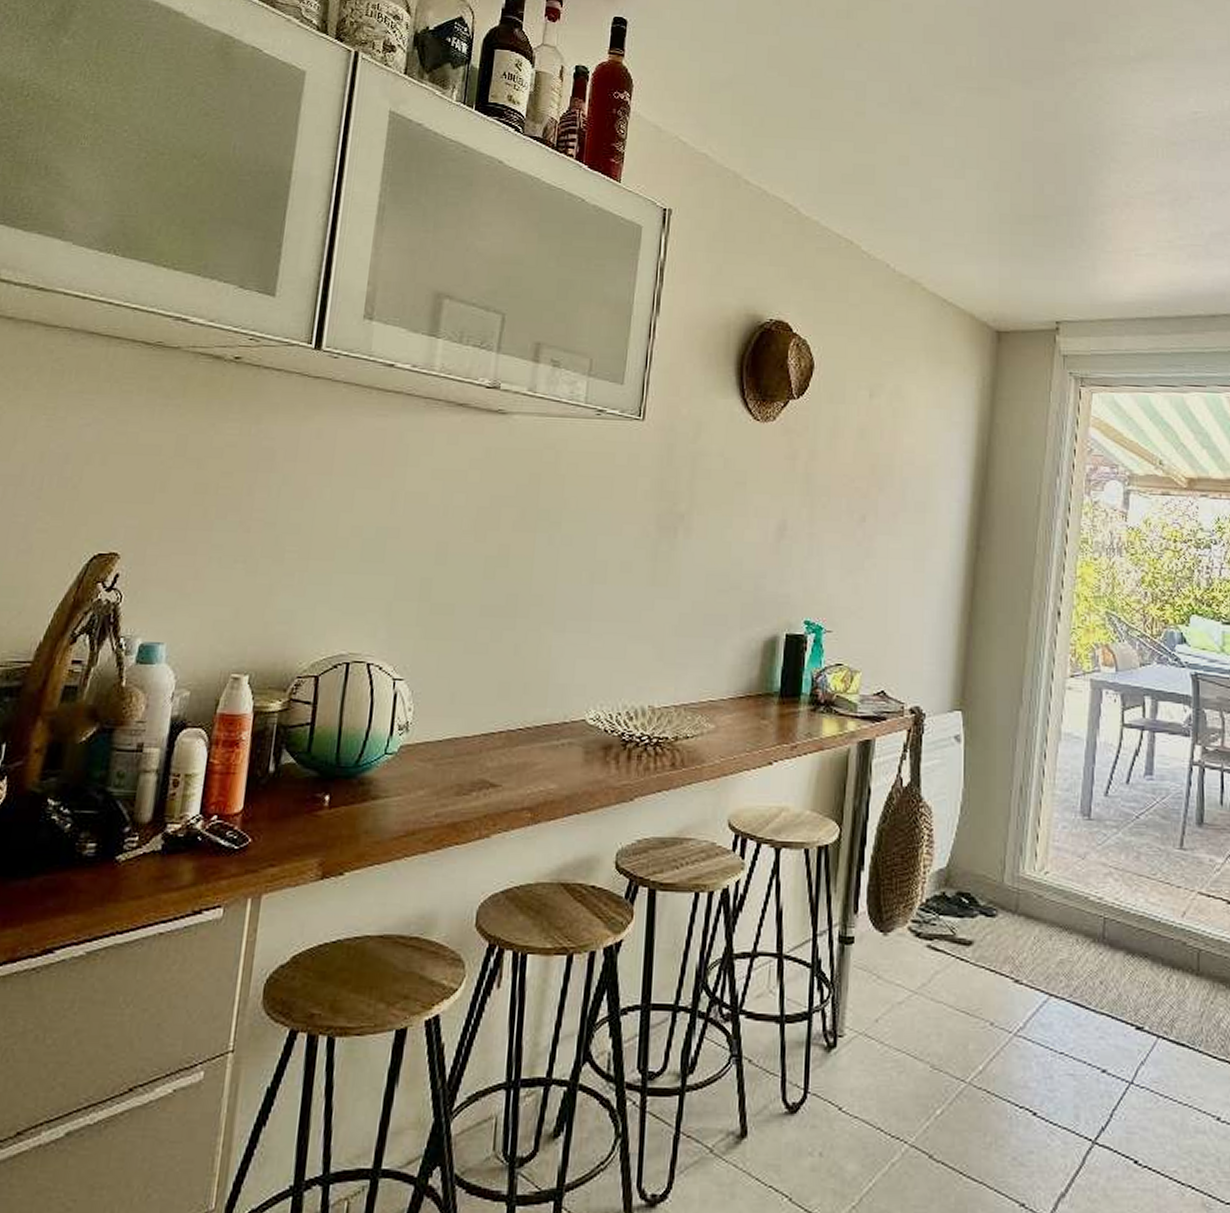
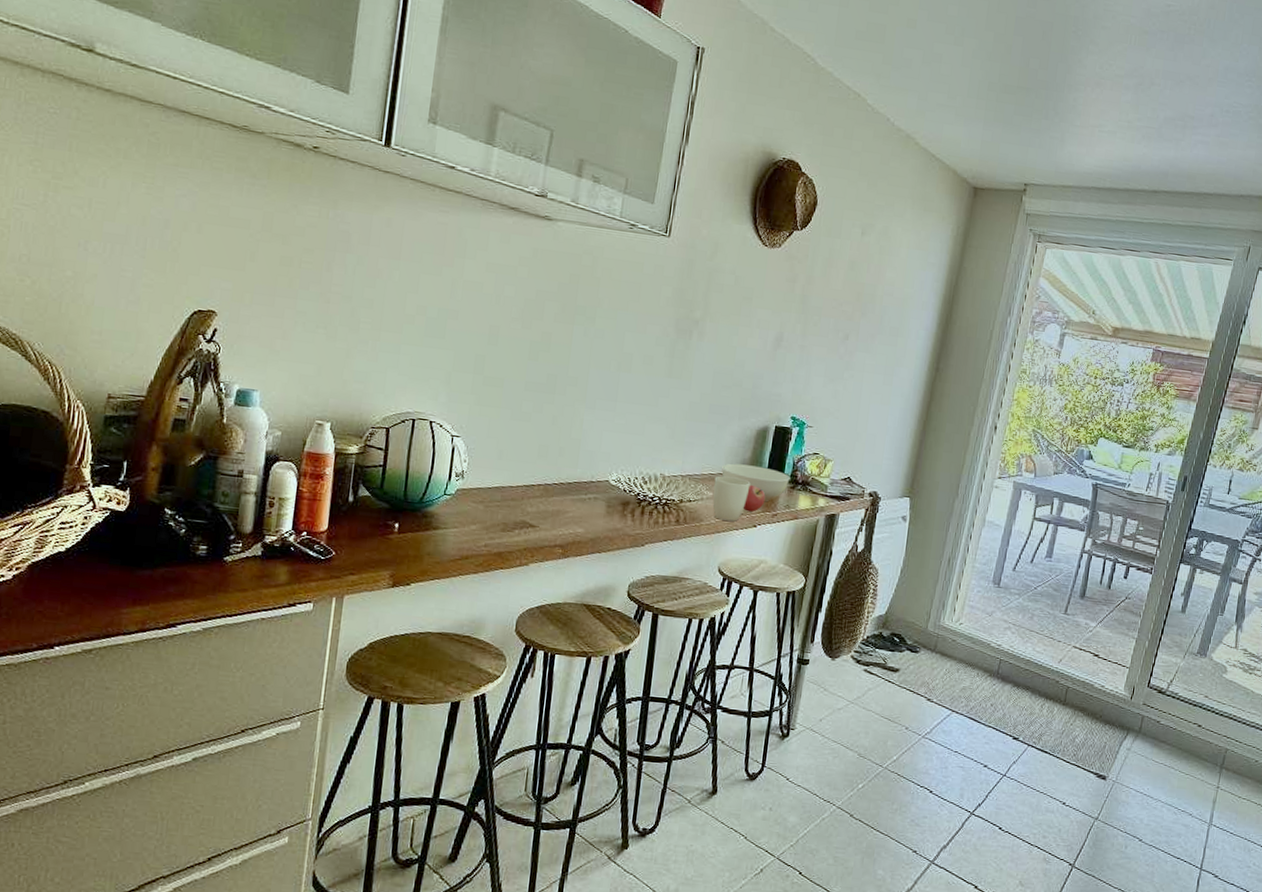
cup: none [714,702,761,759] -> present [712,475,751,522]
bowl: none [723,685,810,732] -> present [721,463,791,502]
fruit: none [753,712,781,746] -> present [743,485,766,512]

